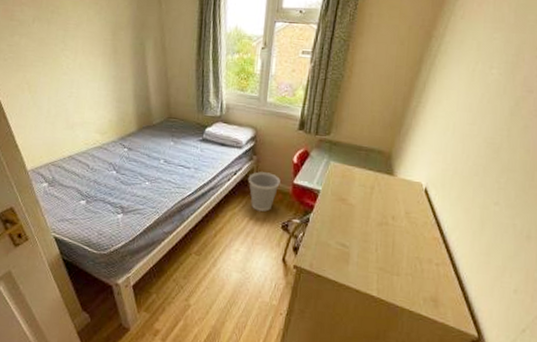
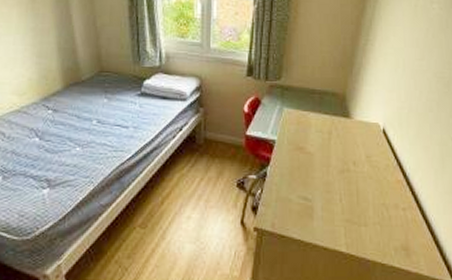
wastebasket: present [248,172,280,212] -> none [195,125,232,171]

